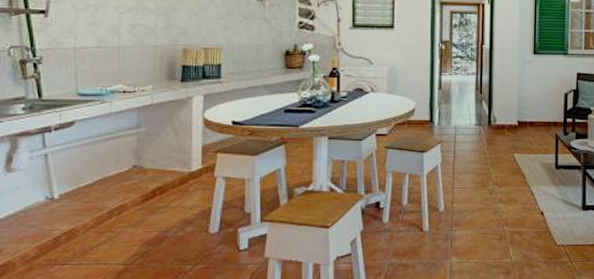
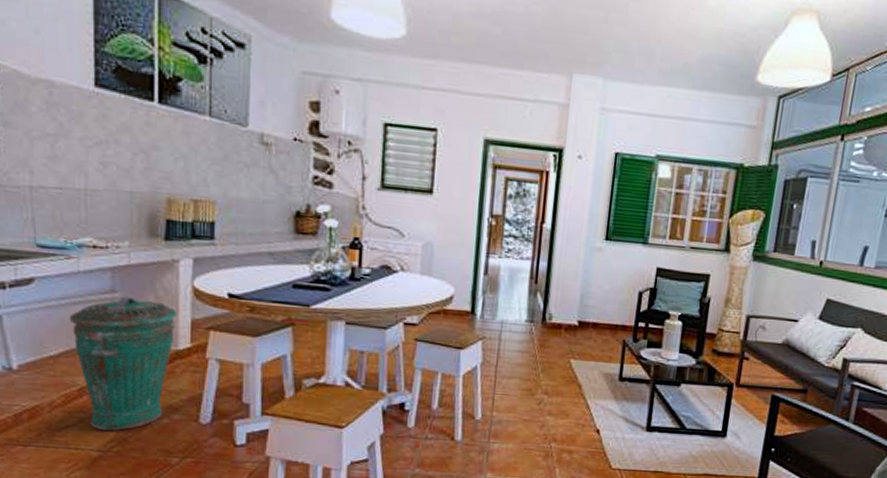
trash can: none [102,130,191,245] -> present [69,296,178,431]

